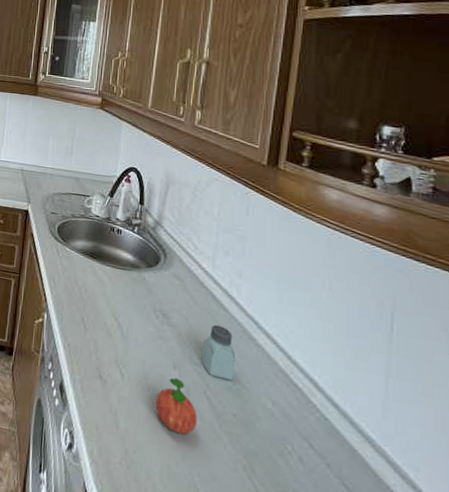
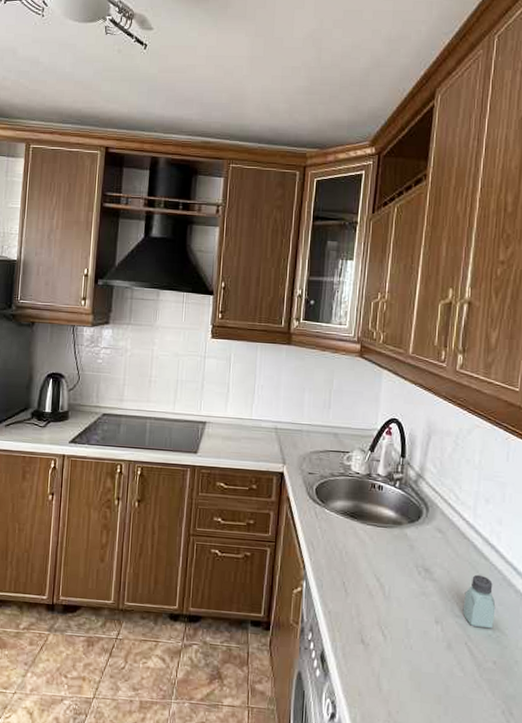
apple: present [155,377,197,435] -> none [418,633,459,689]

